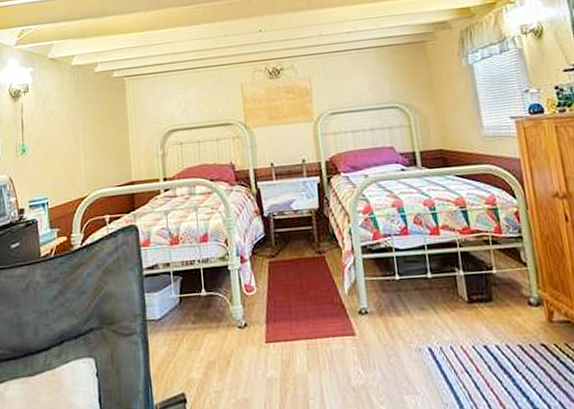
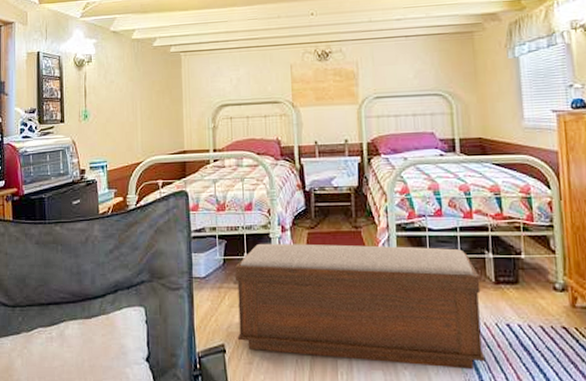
bench: none [193,268,465,400] -> present [235,243,486,370]

